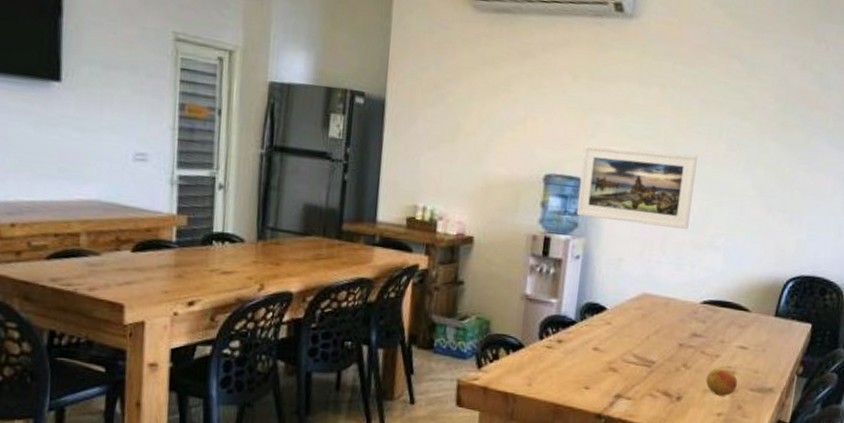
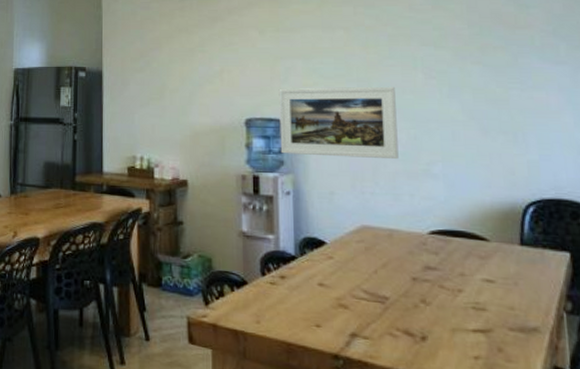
fruit: present [705,367,738,396] -> none [451,303,491,337]

